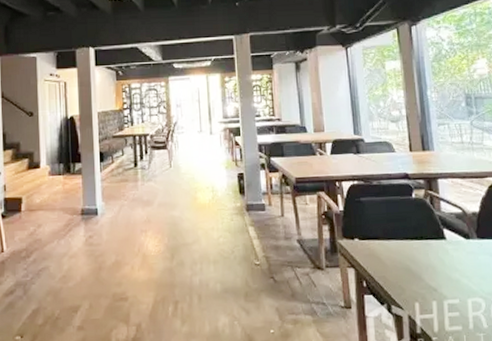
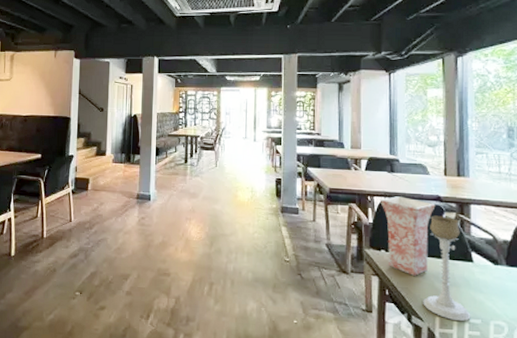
vase: none [348,178,404,262] -> present [379,196,436,276]
candle holder: none [400,194,449,304] -> present [423,215,471,322]

